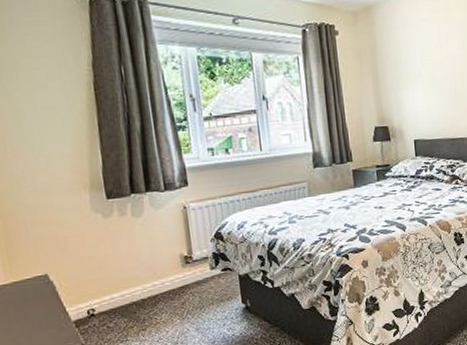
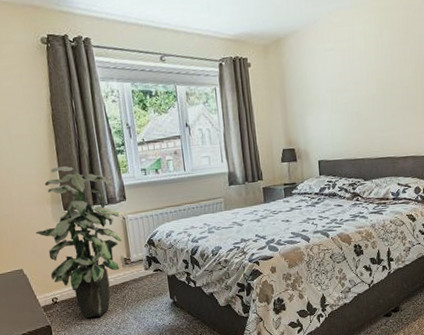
indoor plant: none [67,145,182,332] -> present [35,166,122,318]

